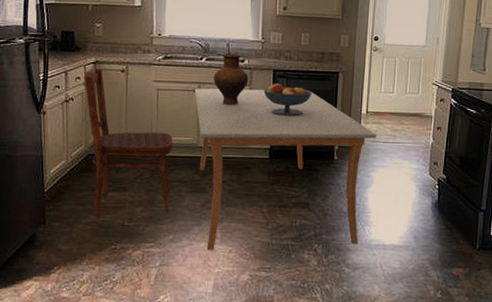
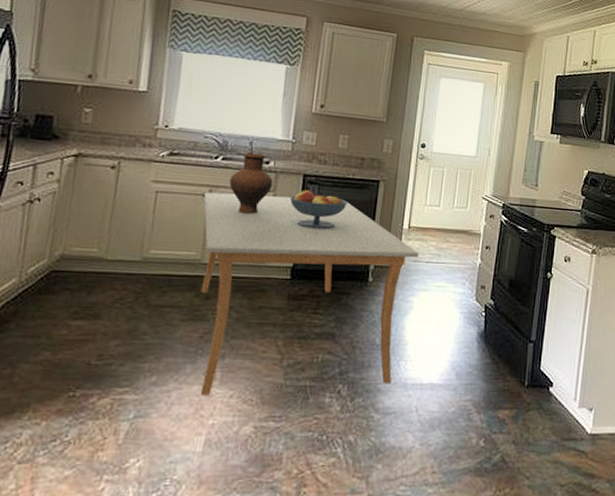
dining chair: present [84,67,173,216] -> none [49,161,170,352]

